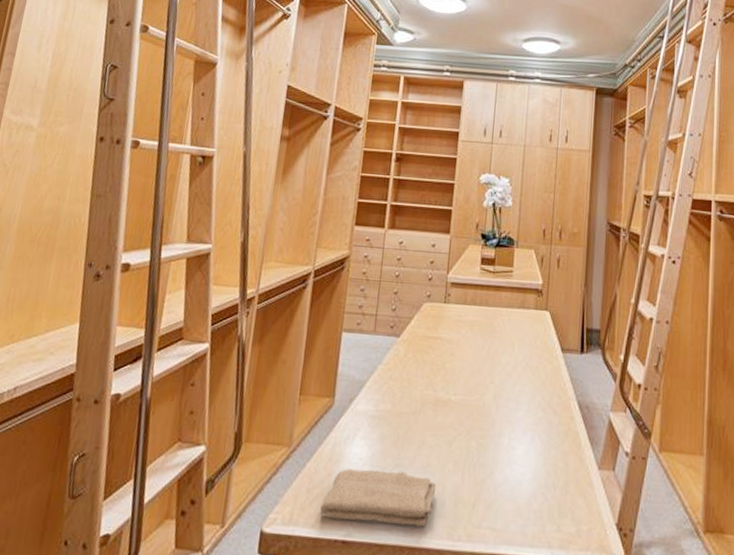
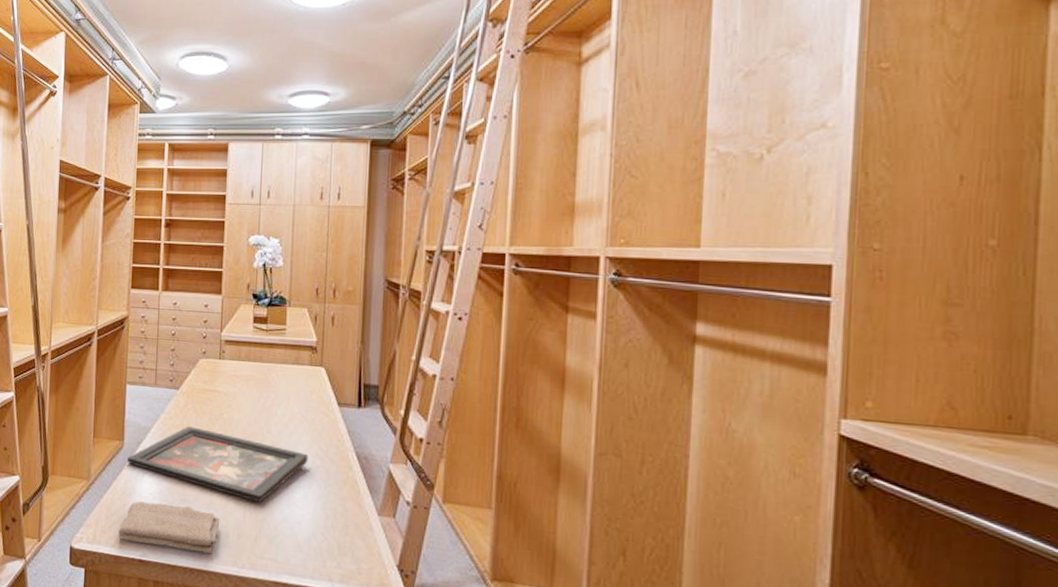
decorative tray: none [336,378,531,462] -> present [126,426,309,502]

